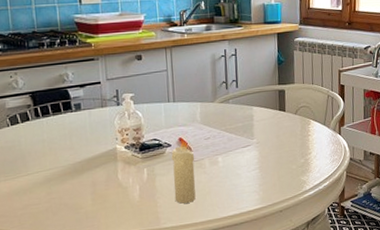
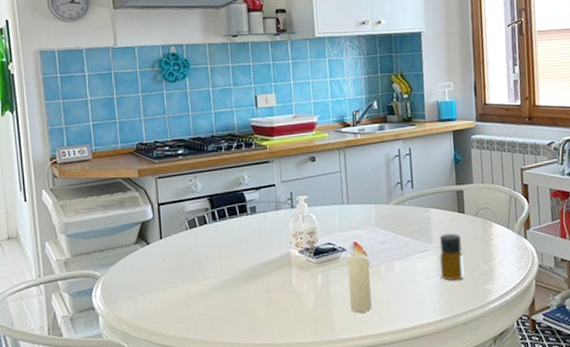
bottle: none [260,129,283,173] -> present [439,233,465,281]

